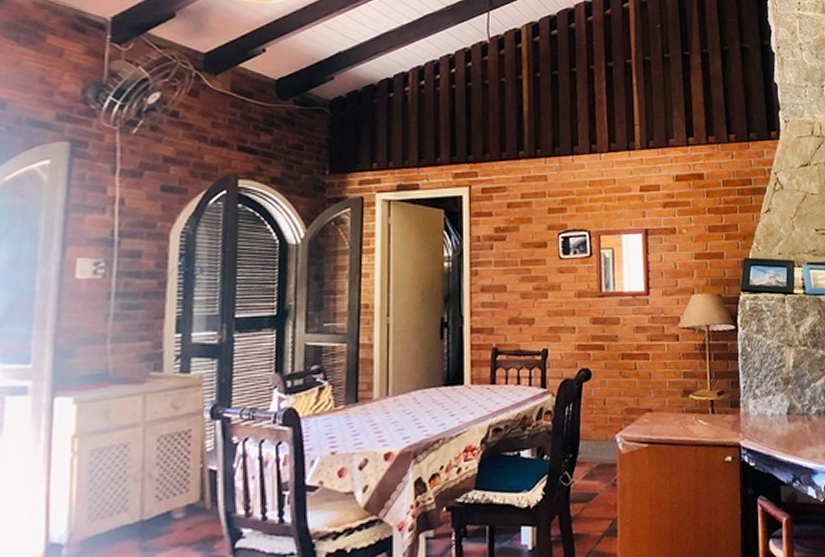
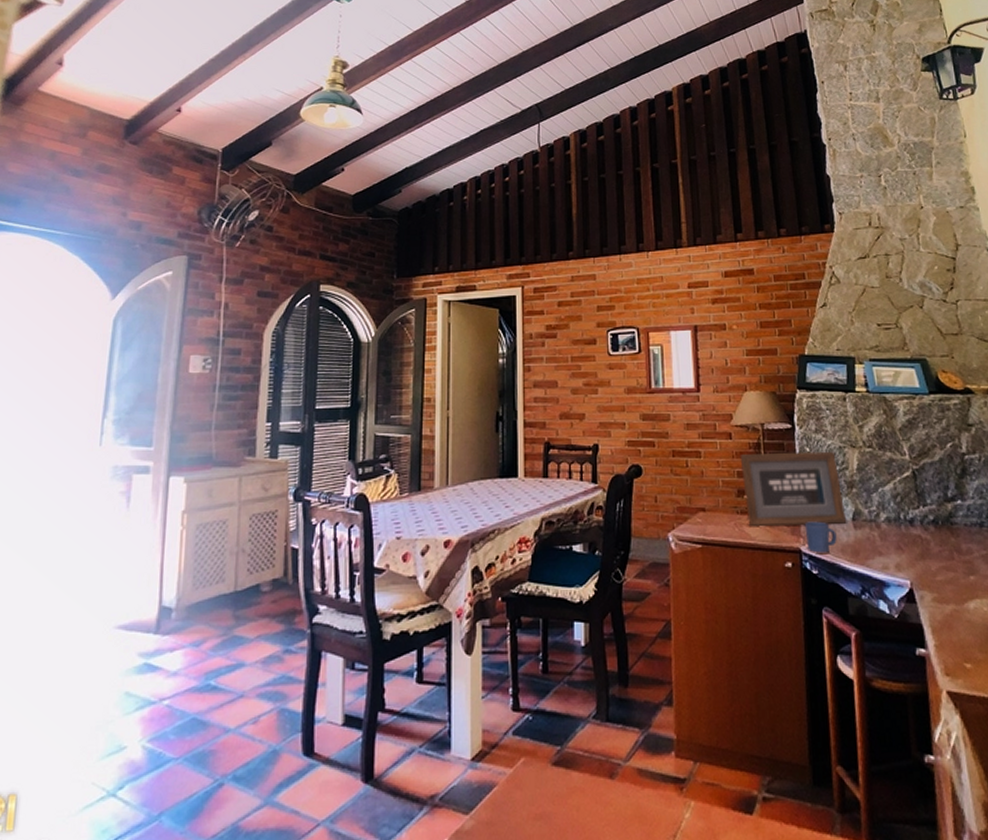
picture frame: none [686,350,782,425] -> present [739,451,847,527]
mug: none [744,416,773,448] -> present [804,521,837,555]

